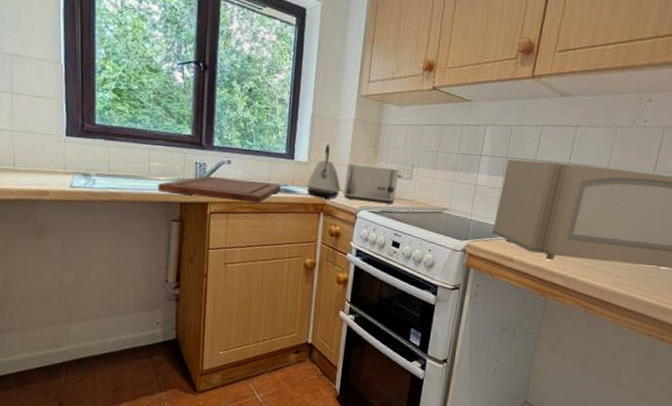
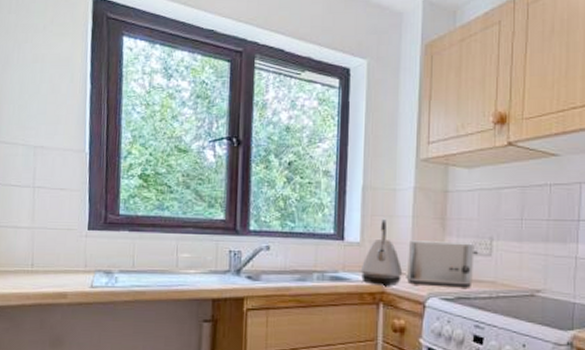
cutting board: present [158,175,281,204] -> none [186,265,330,296]

